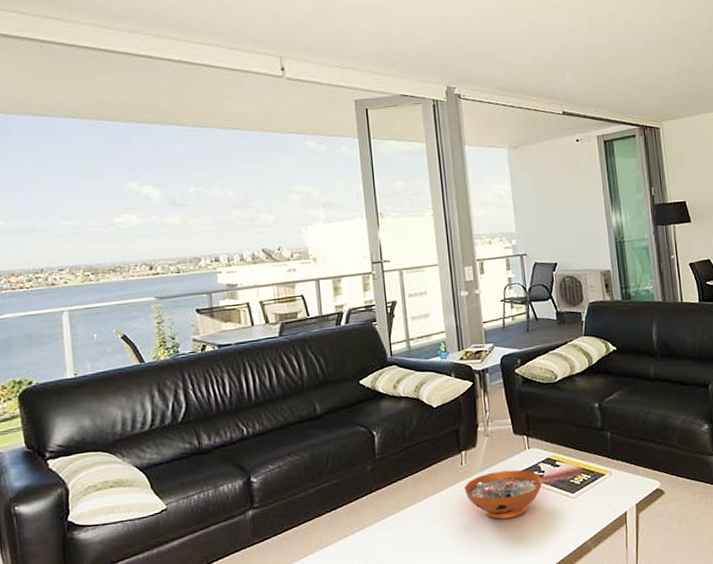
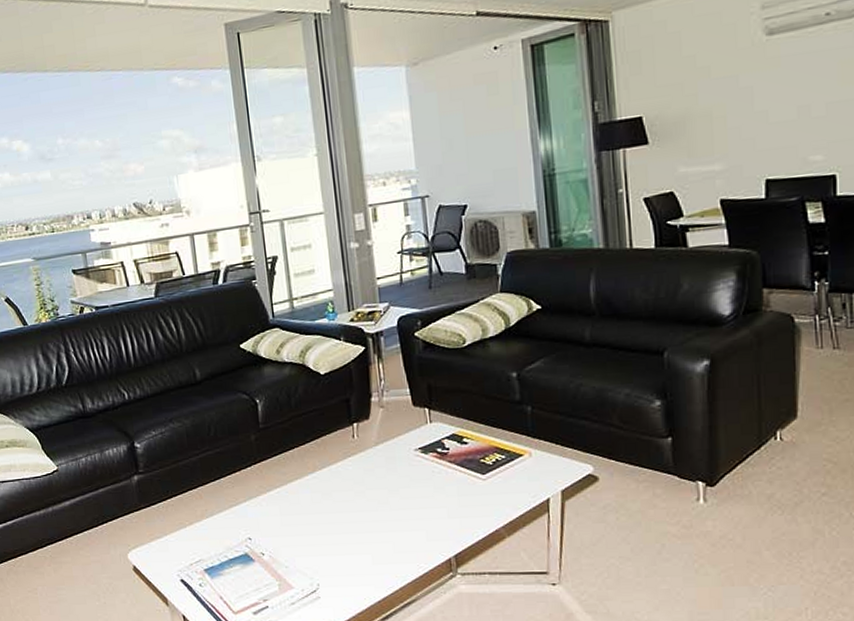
decorative bowl: present [465,470,543,519] -> none [357,445,447,499]

